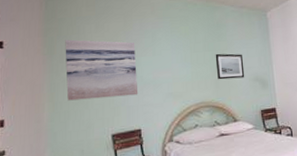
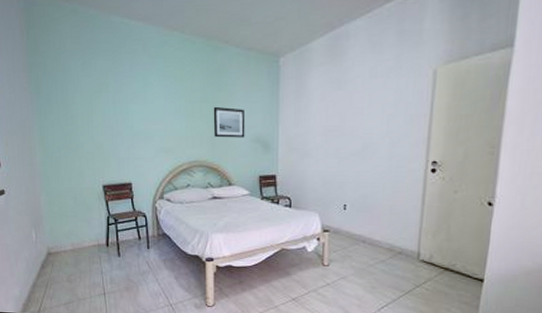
wall art: present [65,39,139,101] -> none [51,78,129,147]

